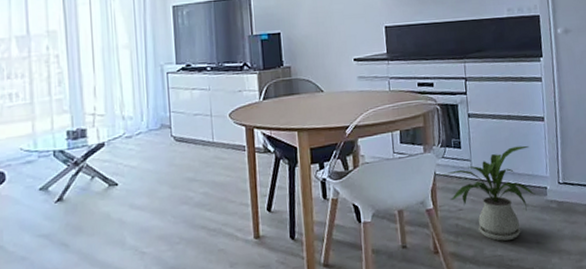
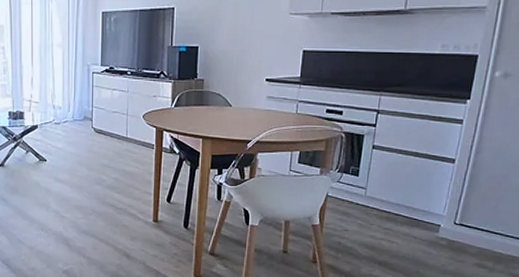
house plant: present [442,145,536,241] -> none [334,182,432,265]

